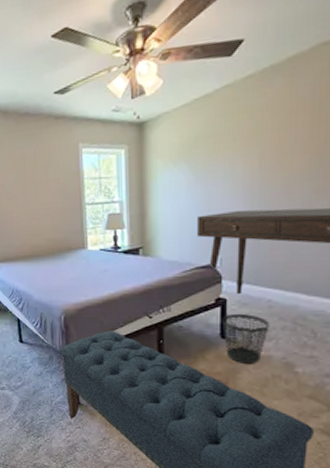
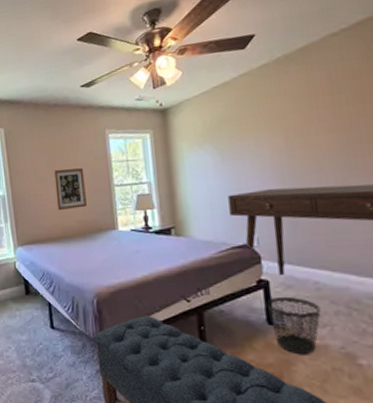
wall art: none [23,185,57,229] -> present [53,168,87,211]

